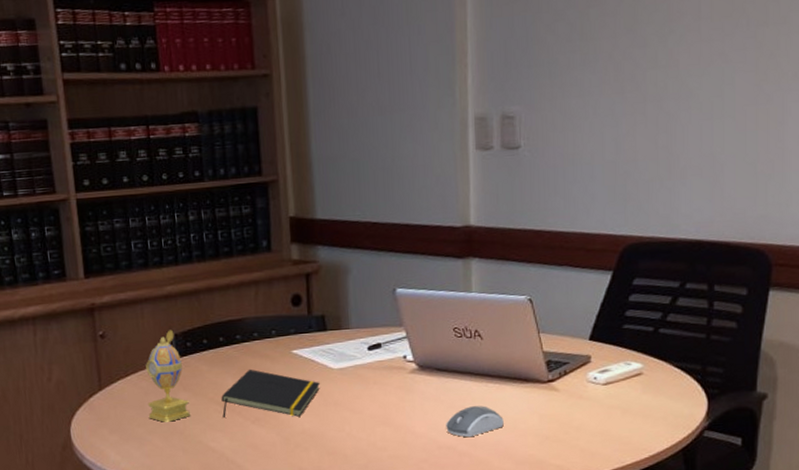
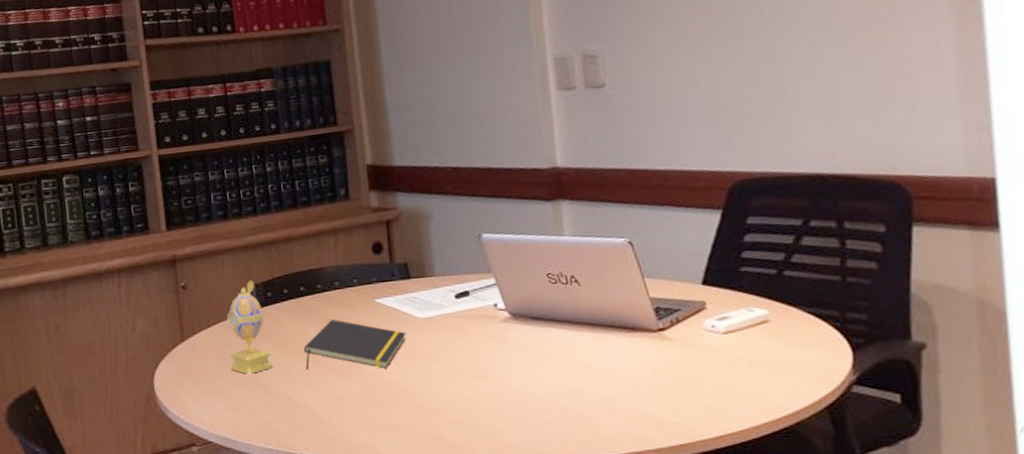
computer mouse: present [446,406,504,437] -> none [546,357,612,391]

